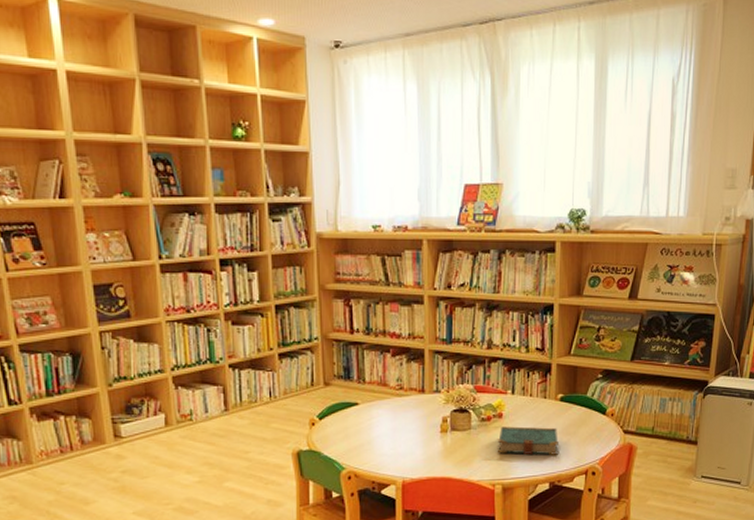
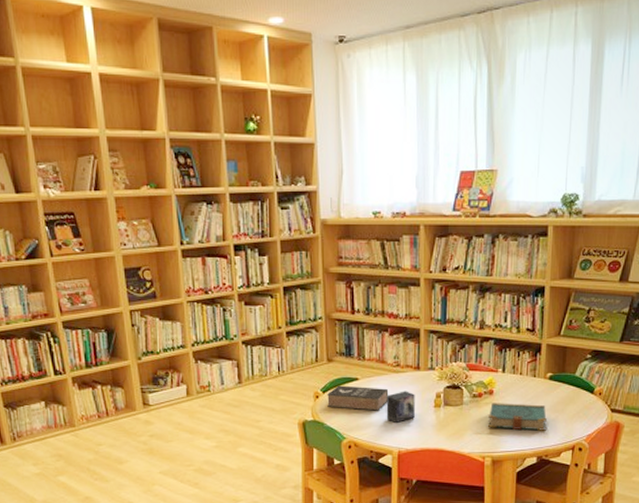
book: none [323,411,392,438] -> present [326,385,389,411]
small box: none [389,415,420,450] -> present [386,391,415,423]

